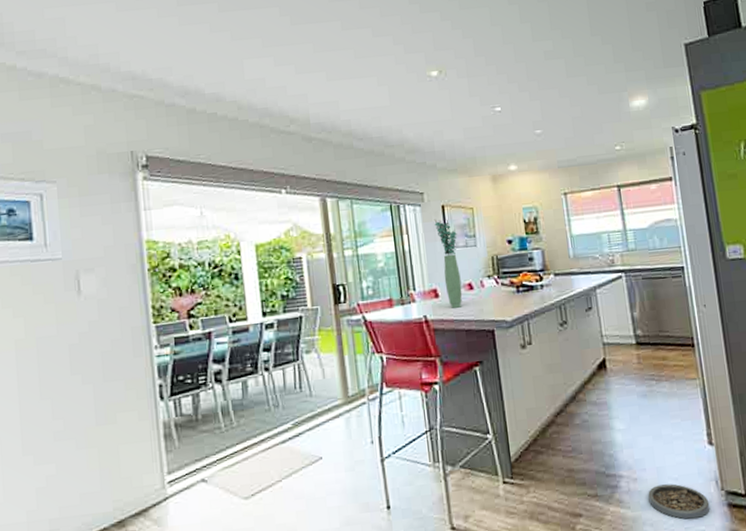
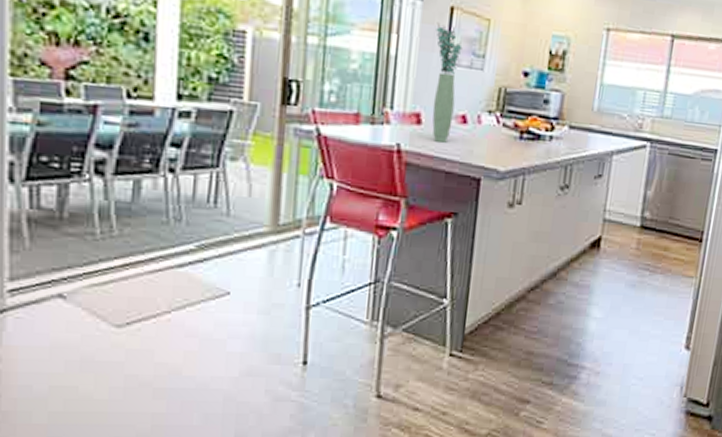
pet bowl: present [648,483,710,520] -> none [605,382,668,421]

